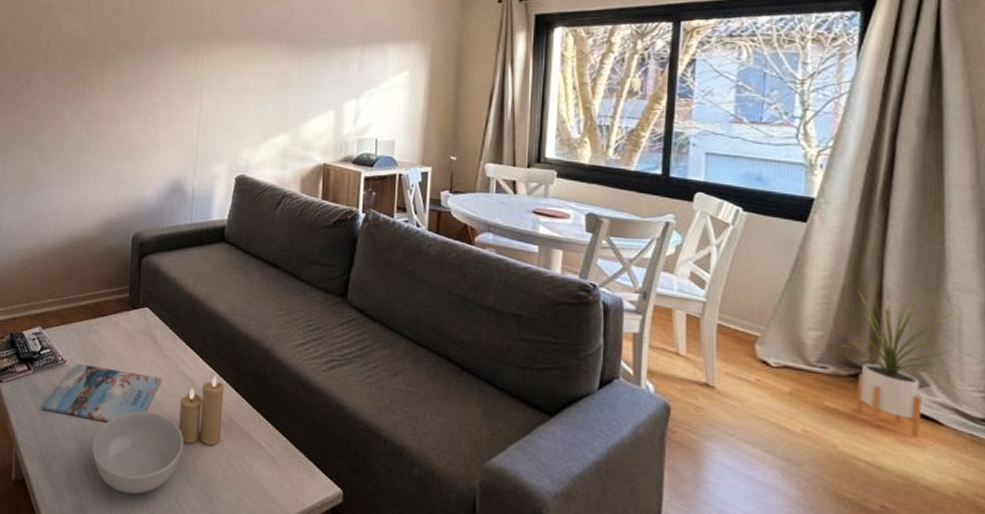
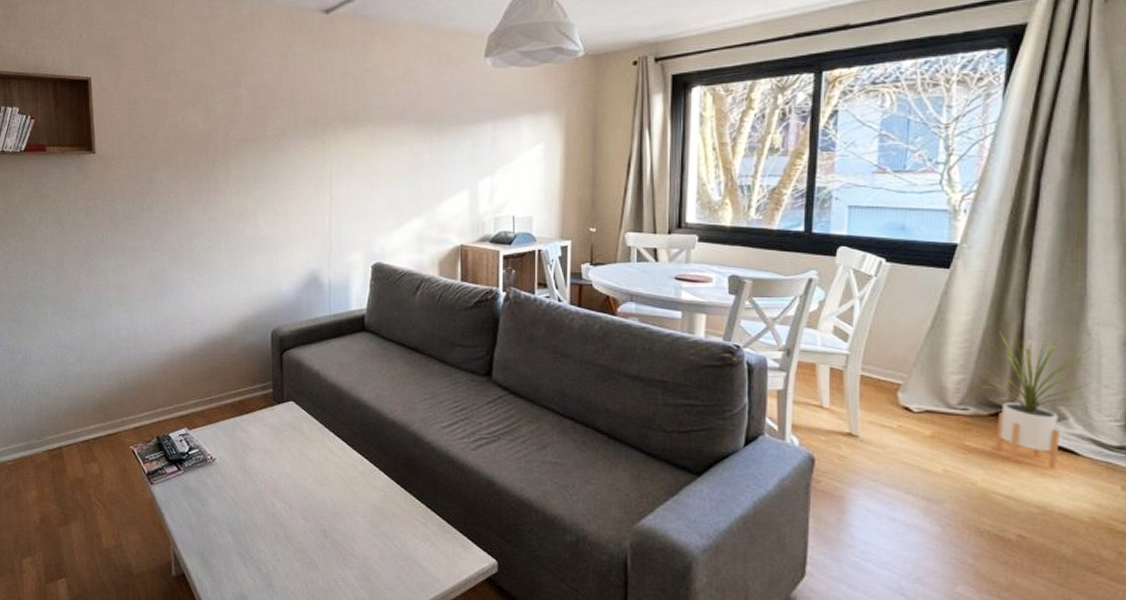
magazine: present [42,364,162,423] -> none [195,461,312,515]
bowl: present [92,411,184,495] -> none [248,501,338,581]
candle: present [178,375,224,446] -> none [331,462,375,529]

